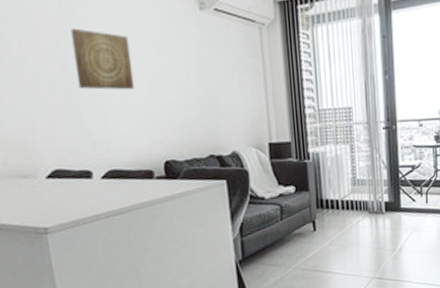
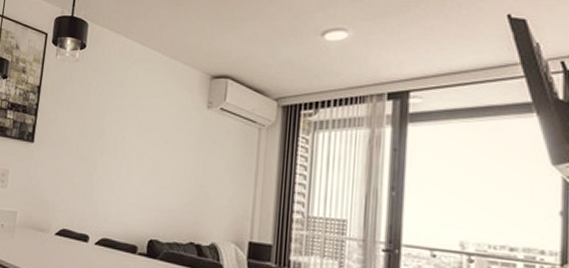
wall art: present [69,28,135,90] -> none [97,115,144,171]

